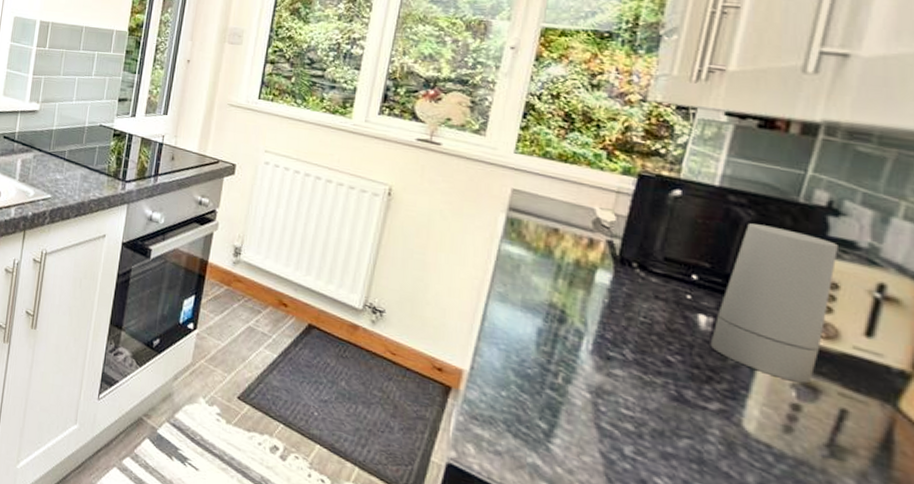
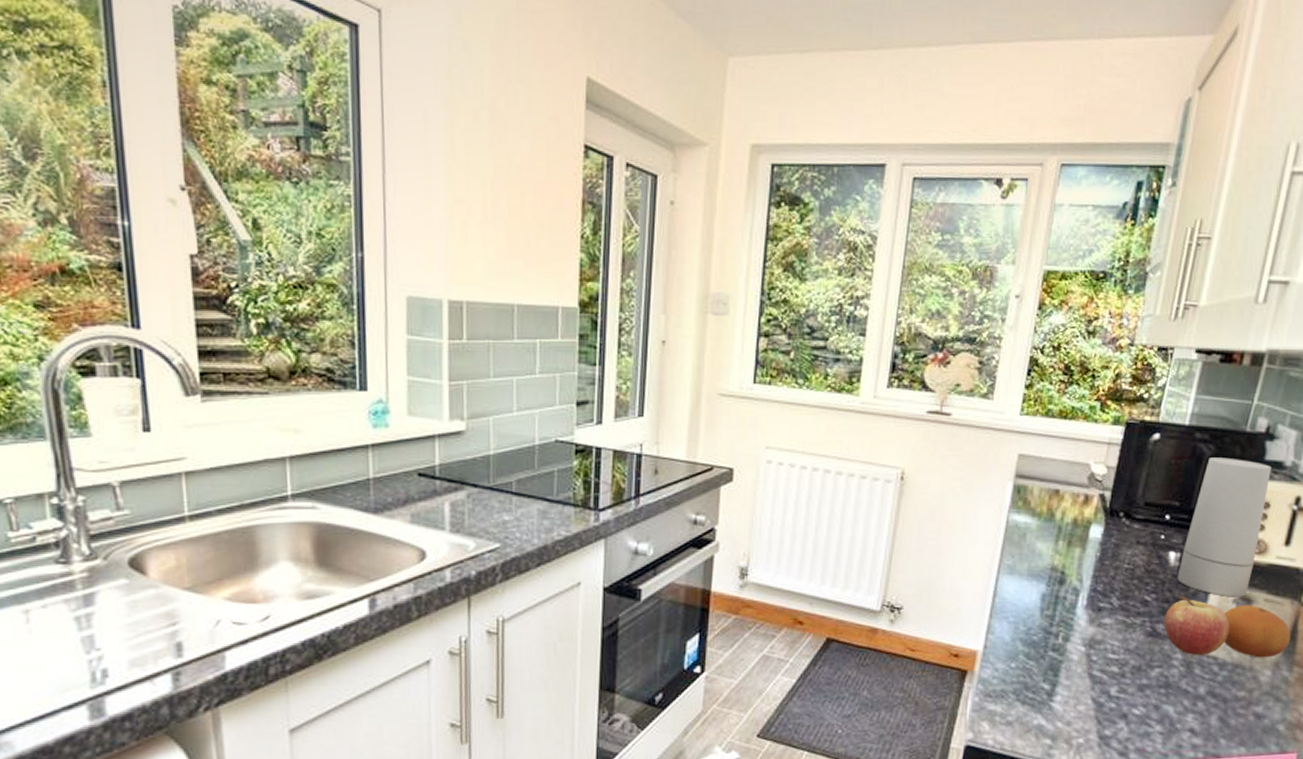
fruit: none [695,365,787,441] -> present [1164,596,1229,656]
fruit: none [779,391,884,465] -> present [1224,605,1291,658]

